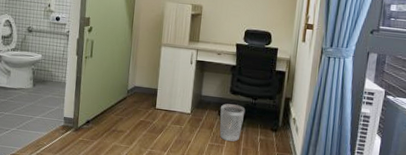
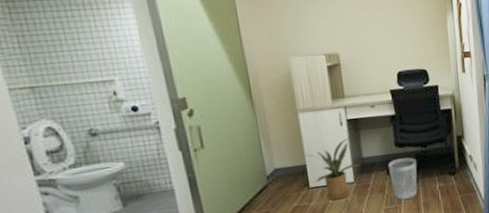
house plant: none [156,75,197,125] -> present [302,138,359,200]

